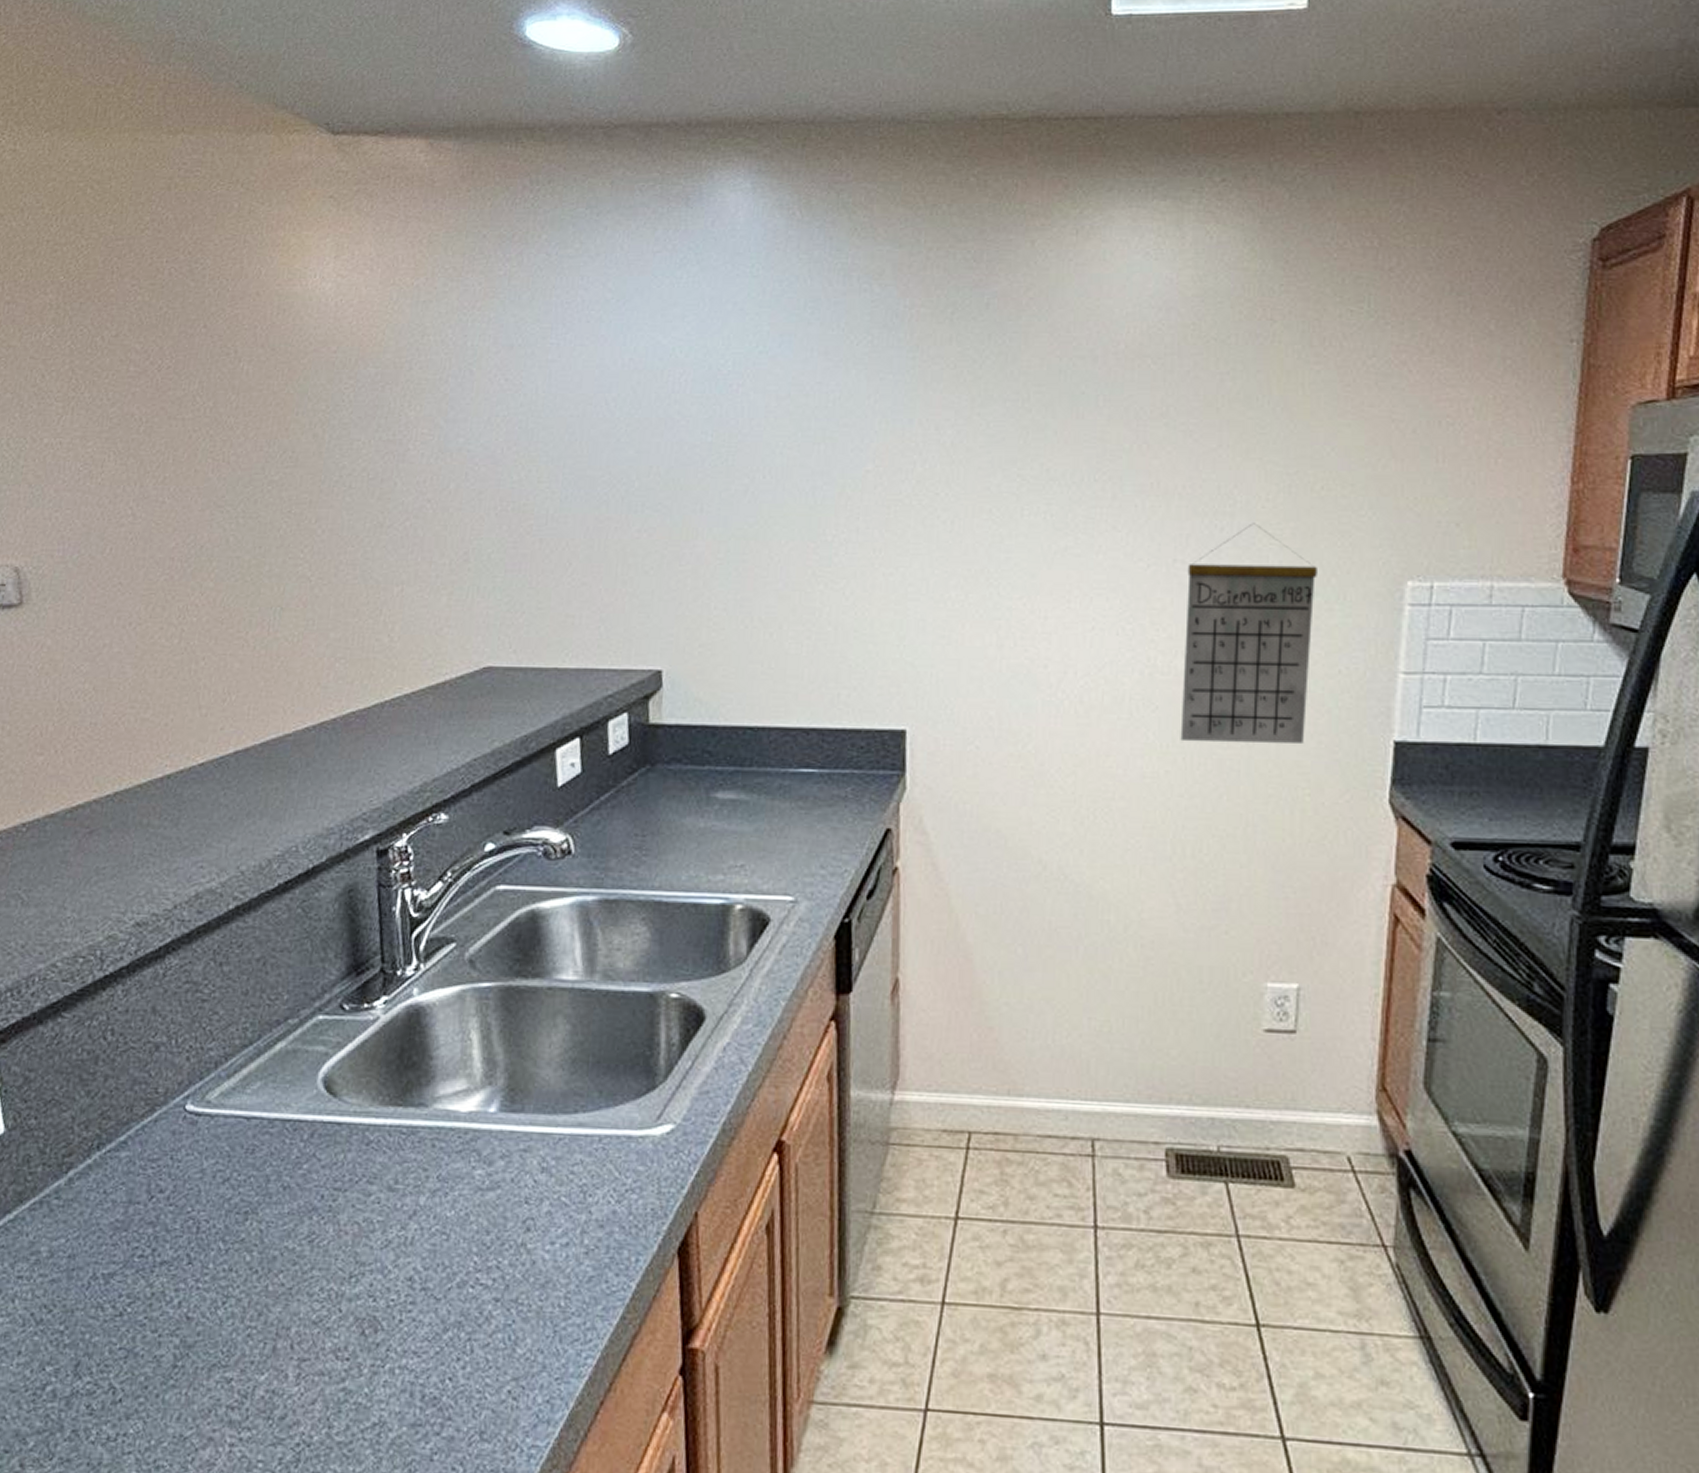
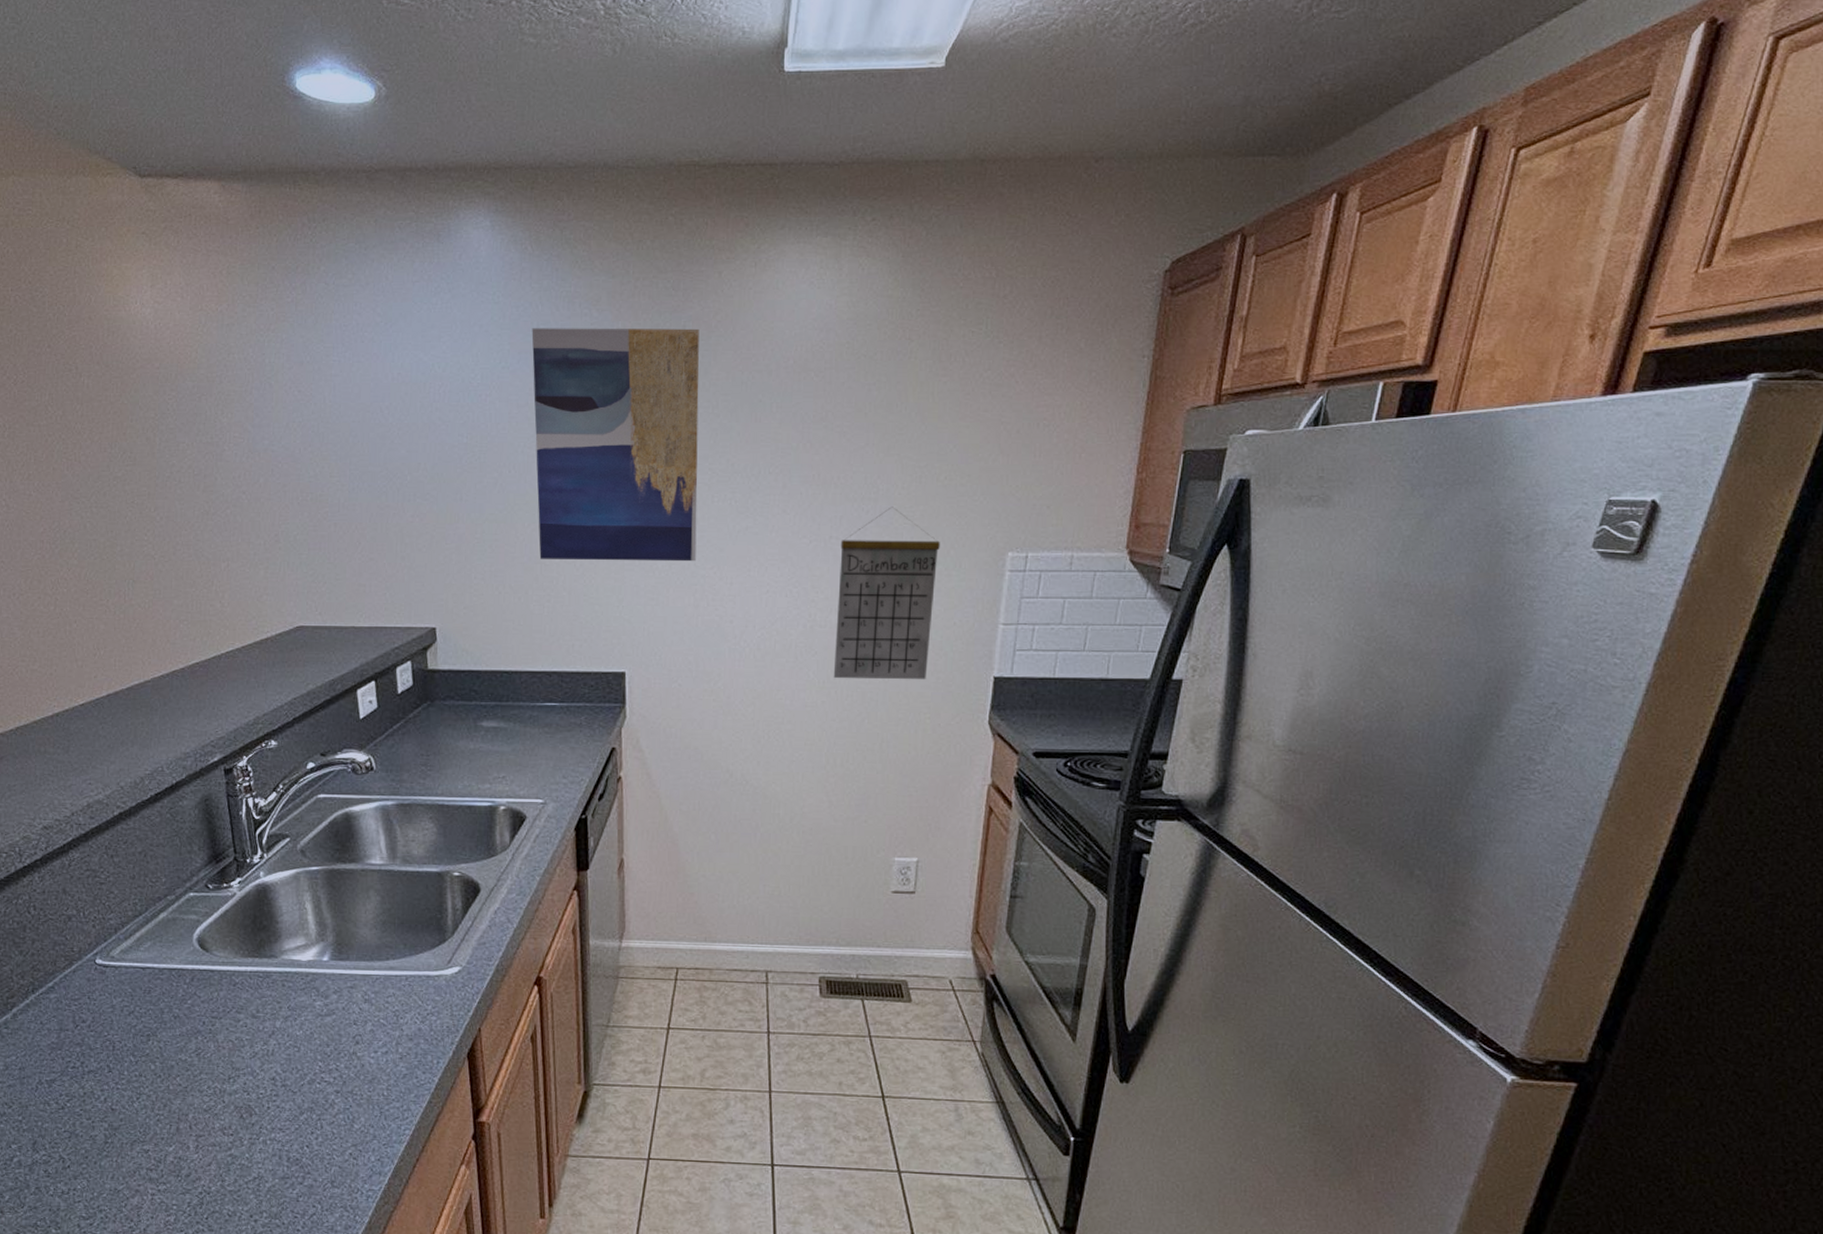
wall art: none [797,306,1007,590] -> present [531,328,700,562]

